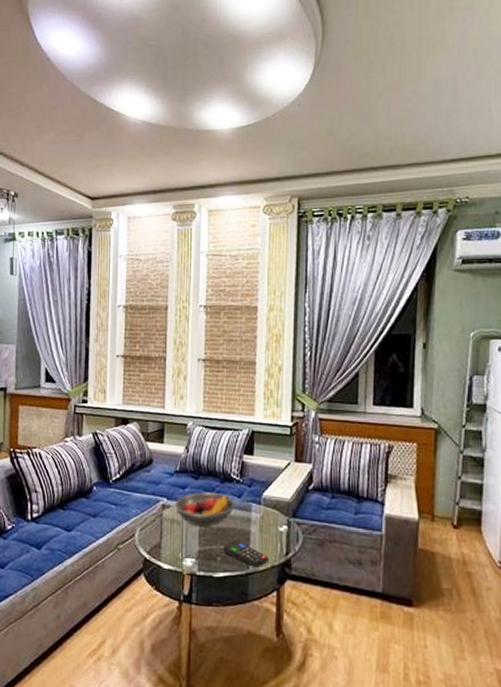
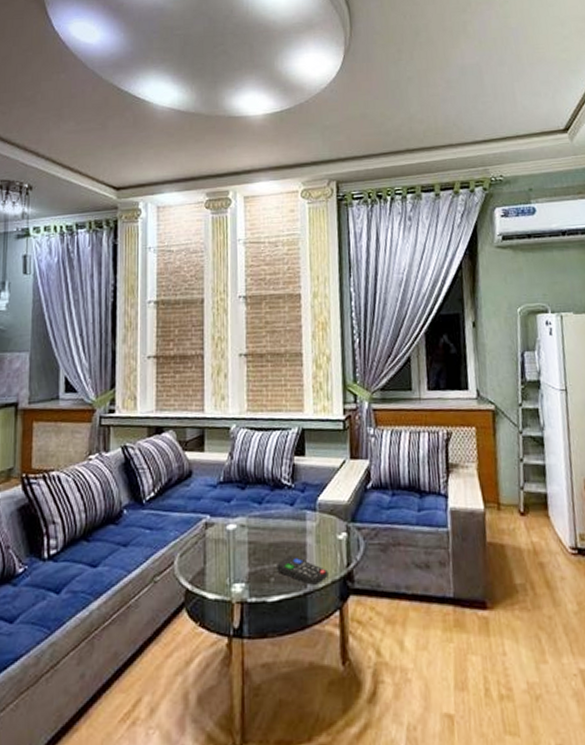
fruit bowl: present [174,491,235,527] -> none [219,502,288,544]

